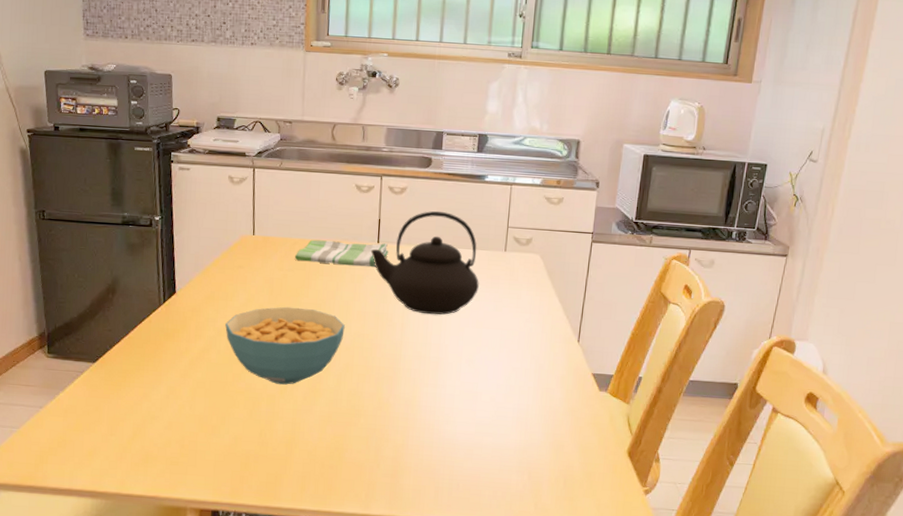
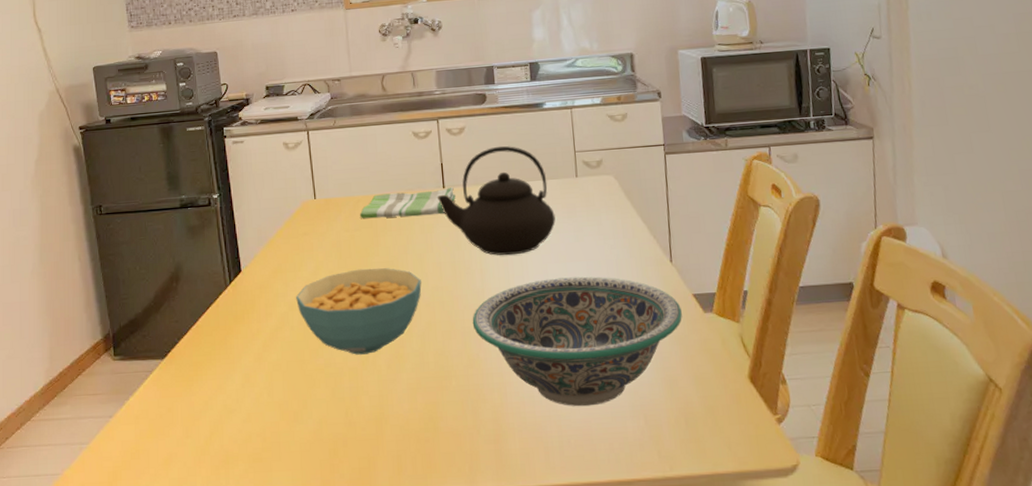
decorative bowl: none [387,341,580,458] -> present [472,276,682,407]

